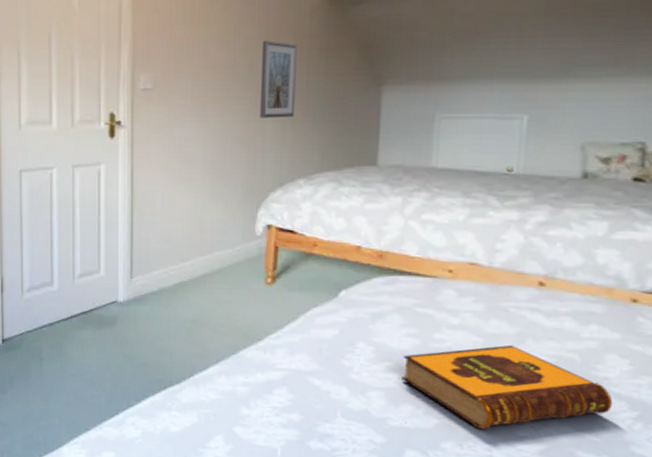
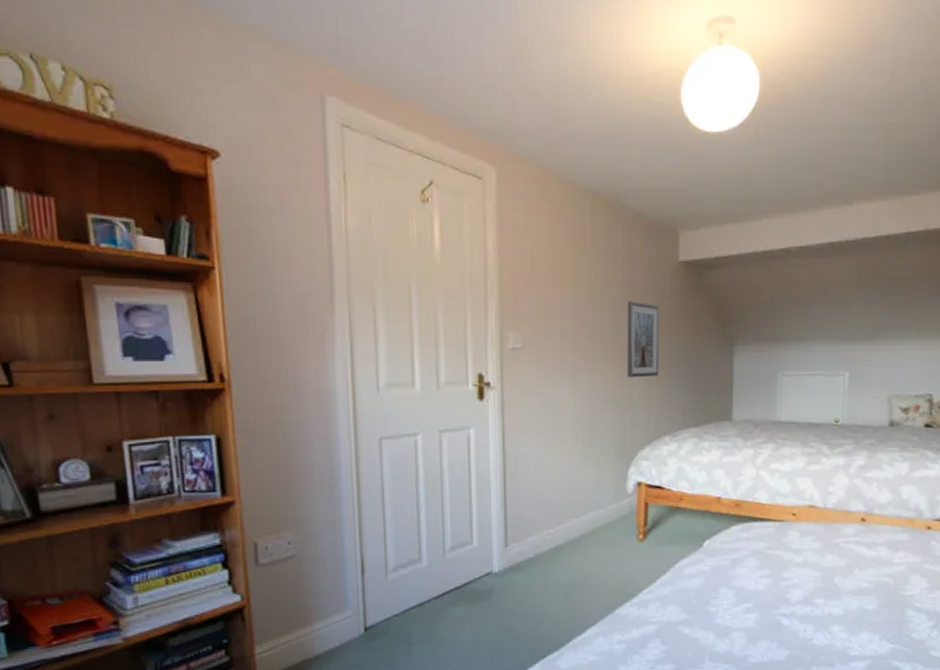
hardback book: present [402,344,613,429] -> none [758,575,917,654]

